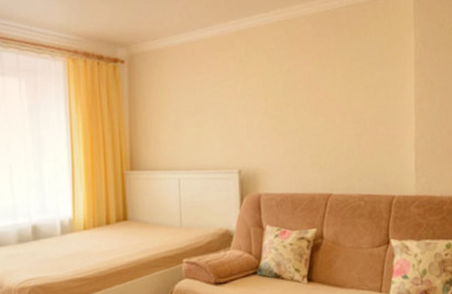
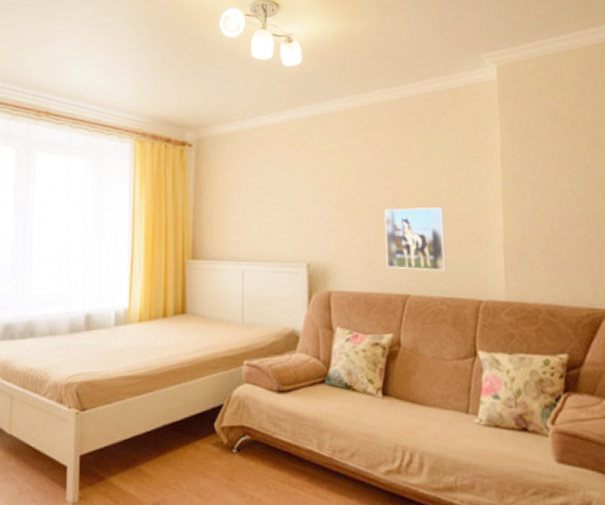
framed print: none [308,114,365,172] -> present [384,208,447,272]

